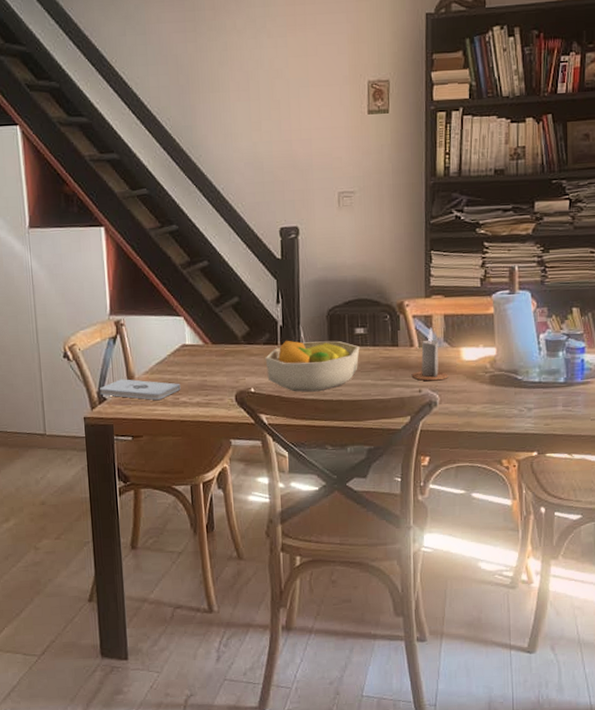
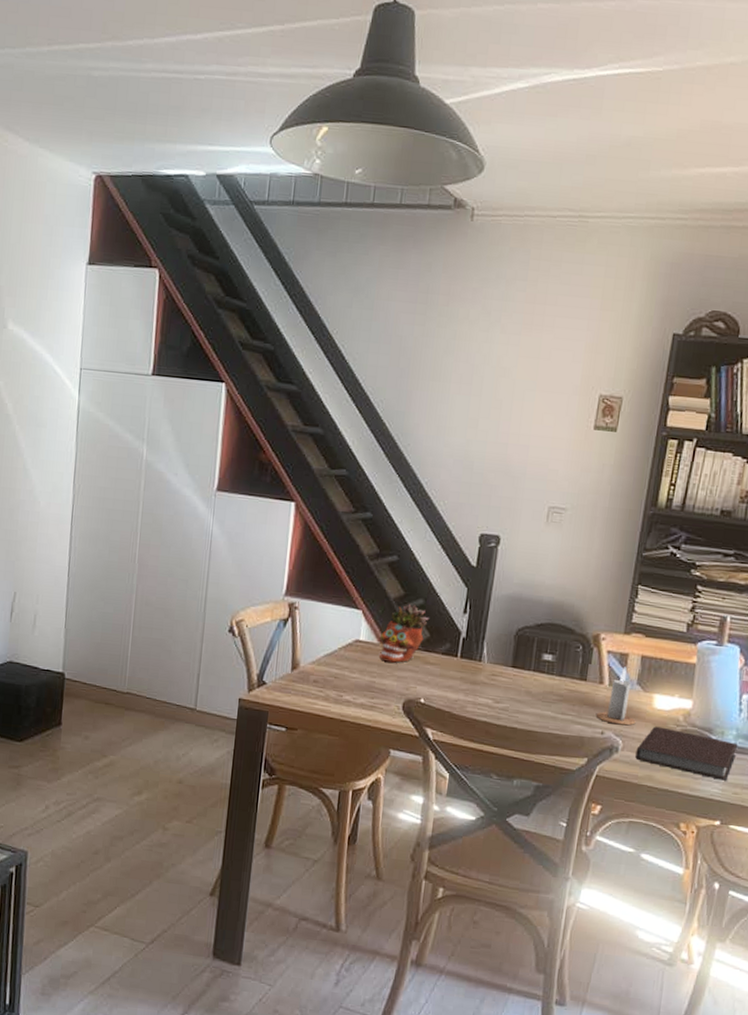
notepad: present [100,379,181,400] -> none [260,665,347,694]
succulent planter: none [203,303,247,360] -> present [379,604,430,663]
fruit bowl: present [265,340,360,392] -> none [440,653,545,715]
notebook: none [453,376,543,415] -> present [635,726,738,781]

